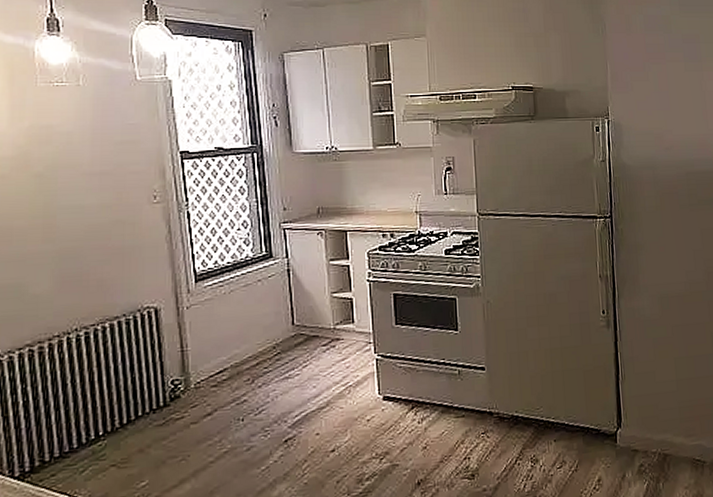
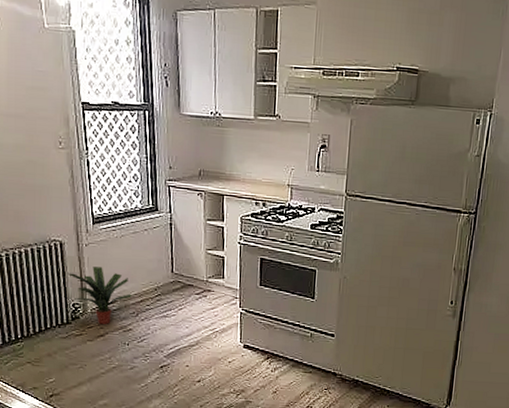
potted plant: none [164,331,245,401] -> present [67,267,132,325]

